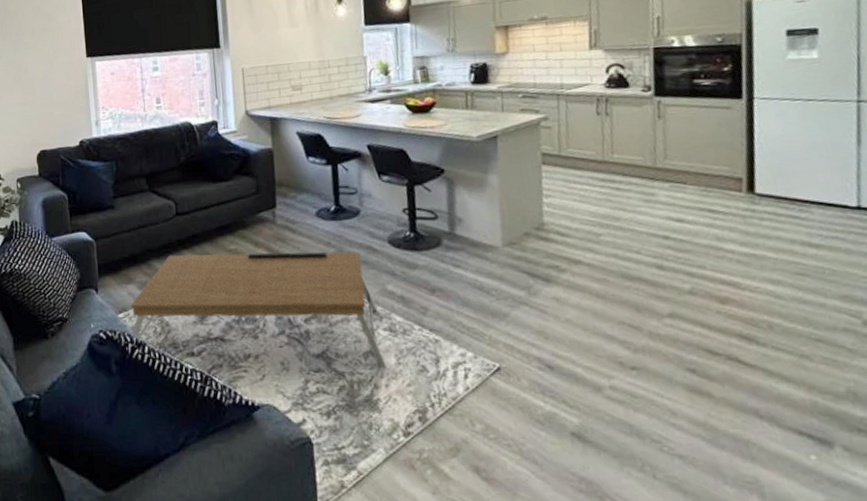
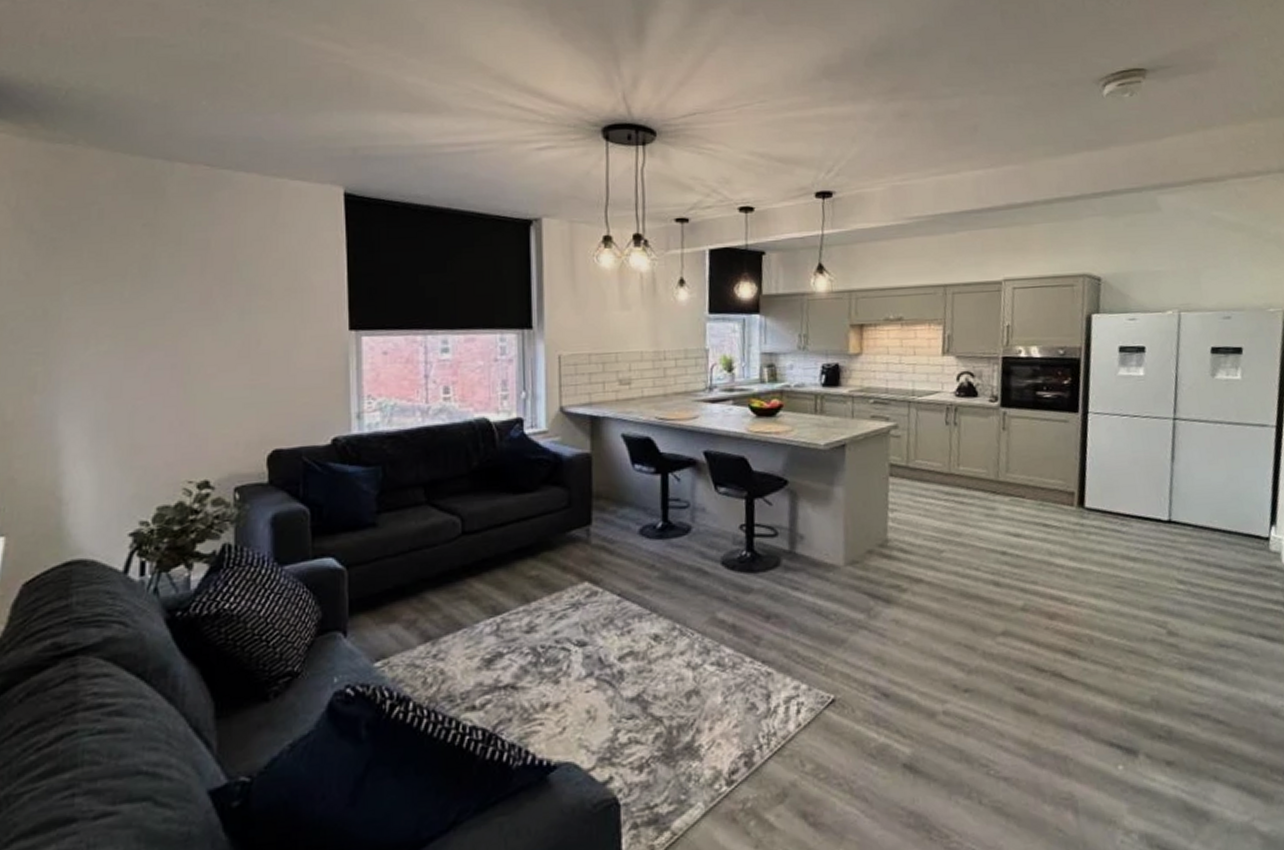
coffee table: present [131,251,386,368] -> none [391,575,711,709]

